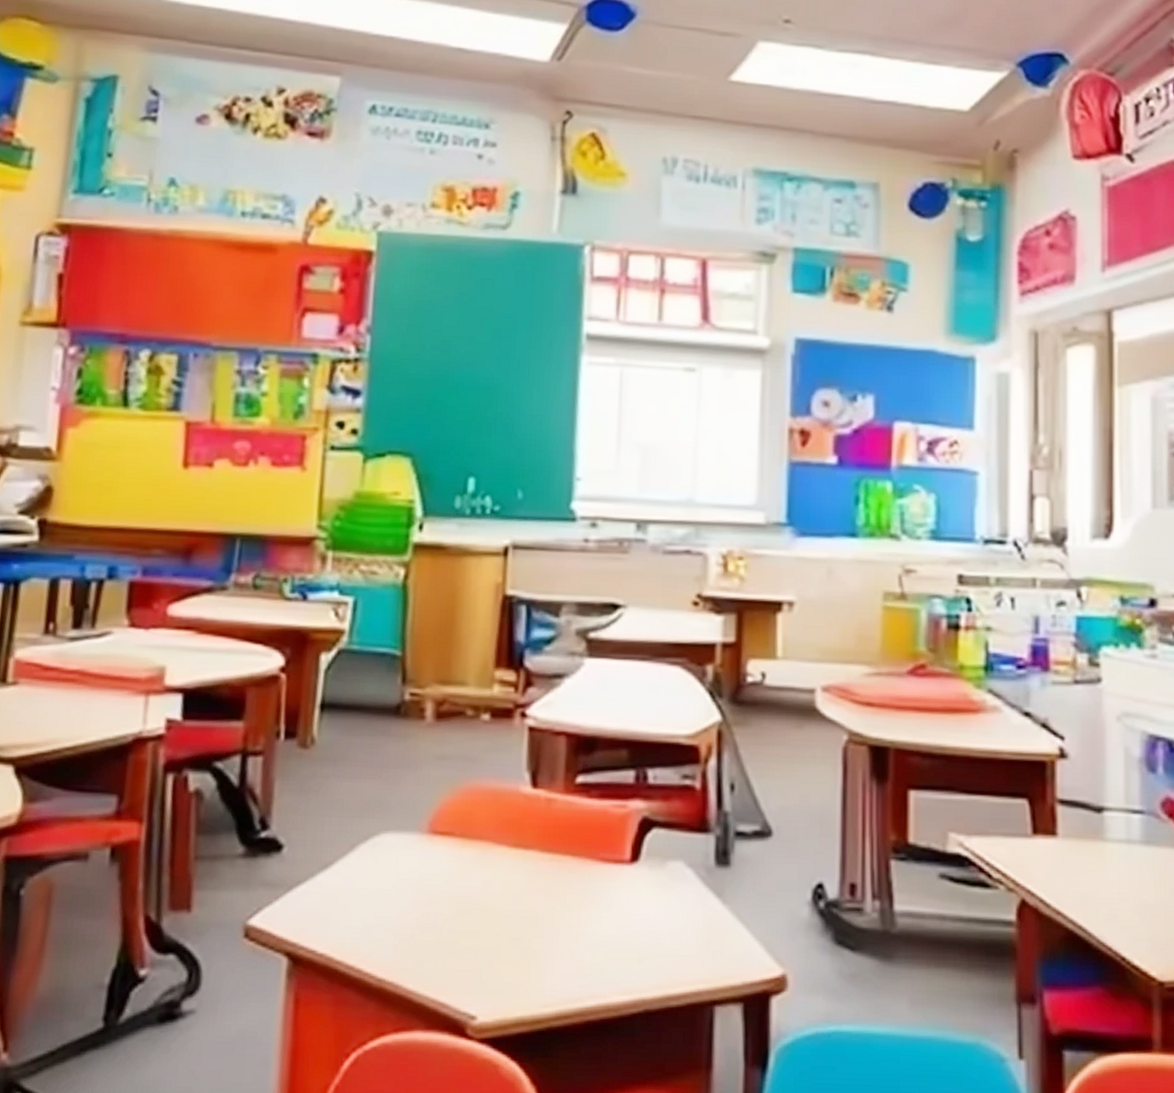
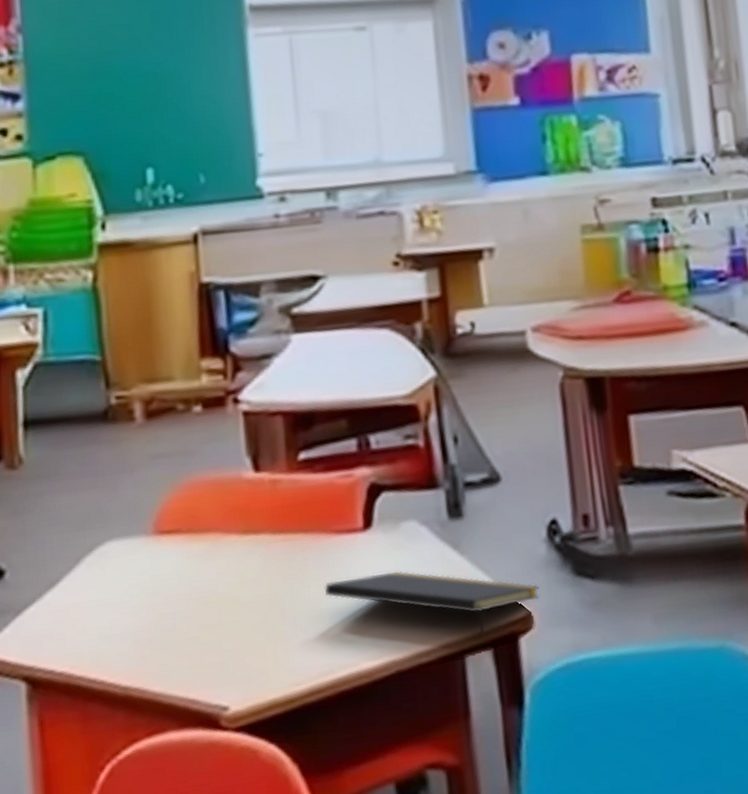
notepad: none [584,908,798,993] -> present [324,570,540,639]

